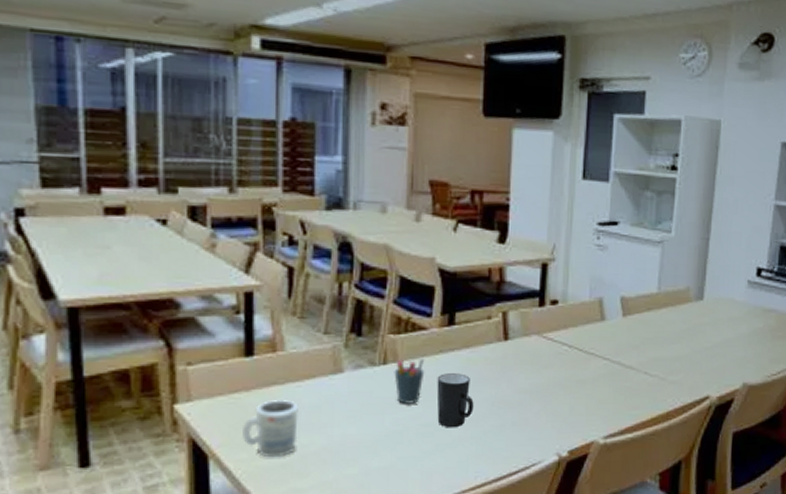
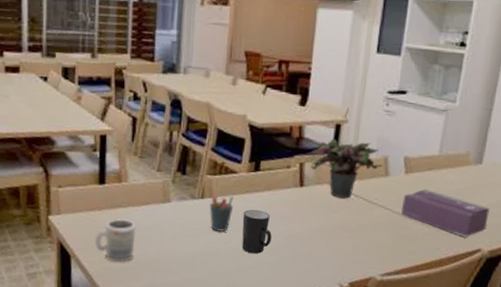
potted plant: none [505,281,598,351] -> present [302,139,383,199]
tissue box: none [622,332,715,383] -> present [401,189,490,237]

